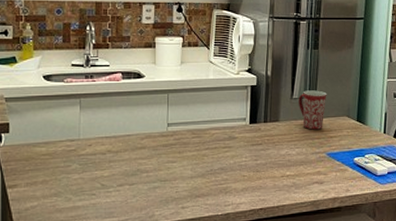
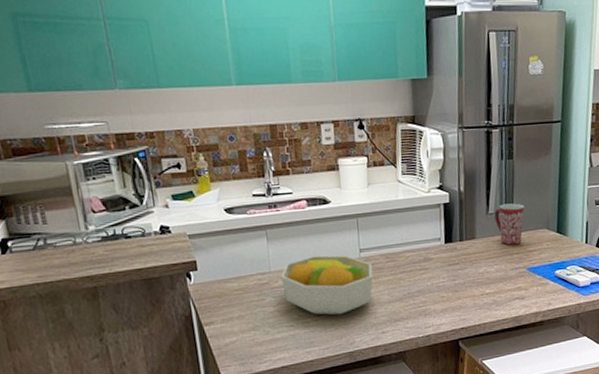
fruit bowl: none [89,127,178,187] -> present [281,255,373,315]

